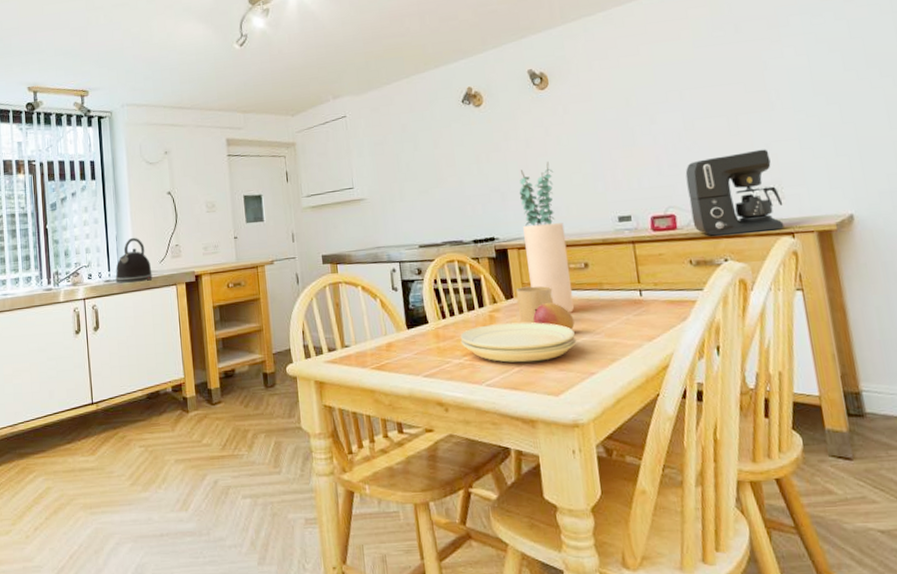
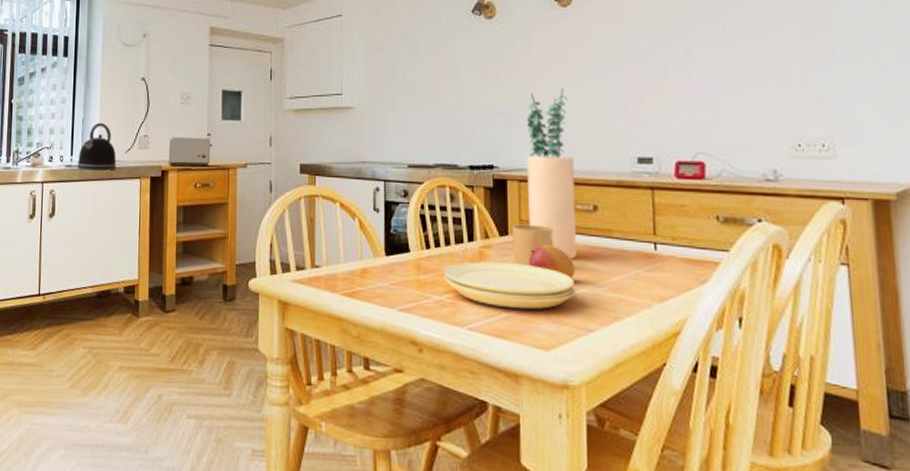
toaster: none [200,241,241,271] -> present [168,137,213,167]
coffee maker: present [685,149,784,236] -> none [721,99,834,193]

